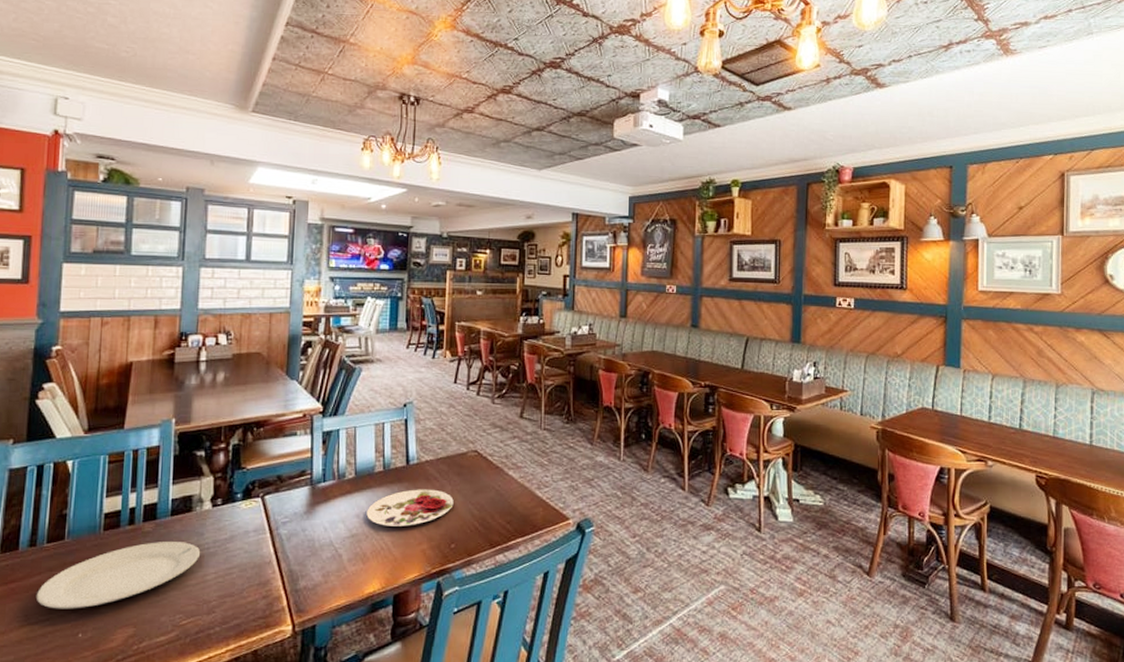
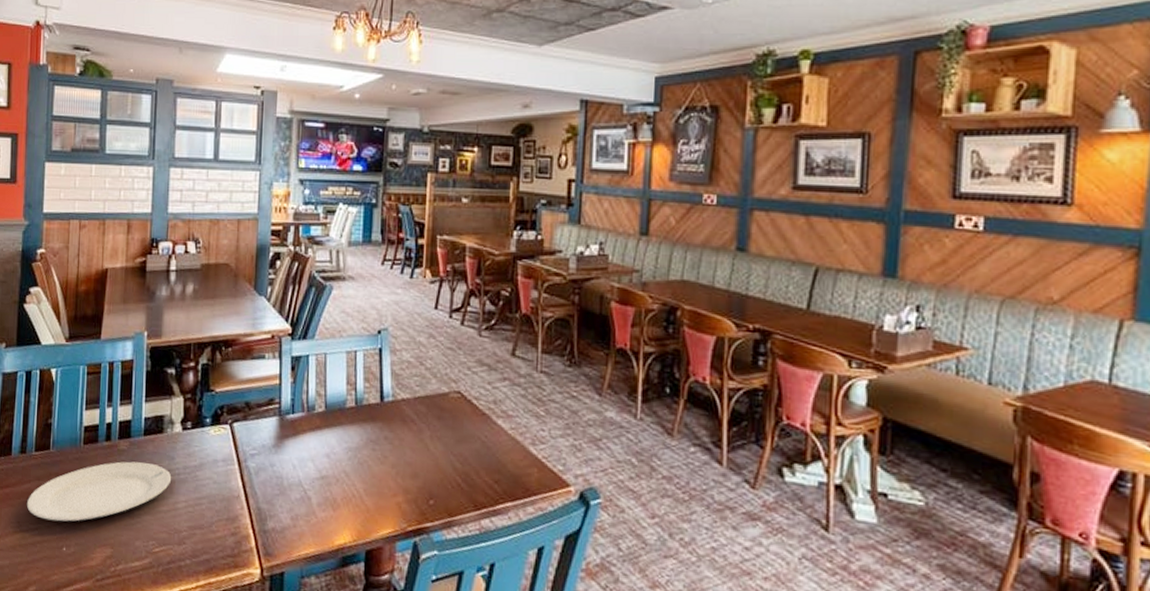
plate: present [366,489,454,526] -> none [337,431,433,474]

